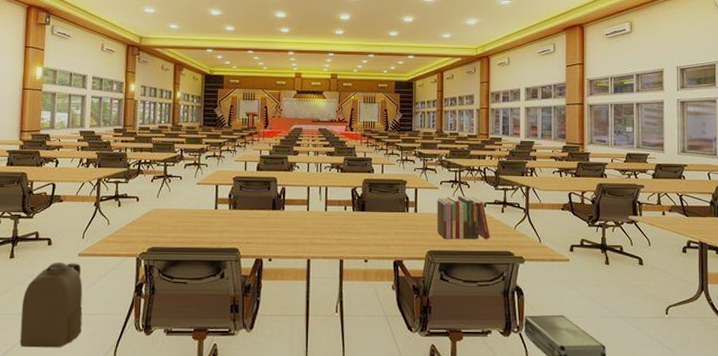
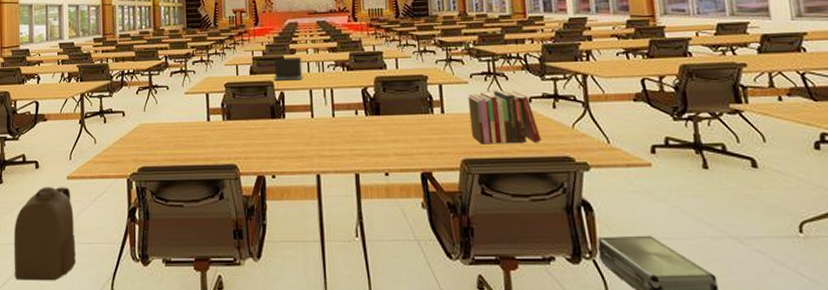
laptop: none [277,158,303,178] -> present [273,57,303,81]

